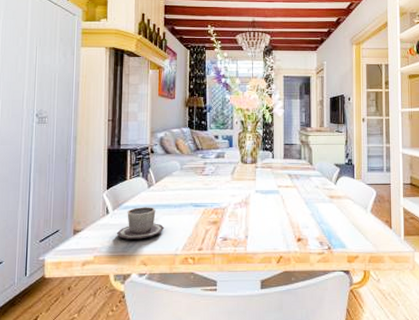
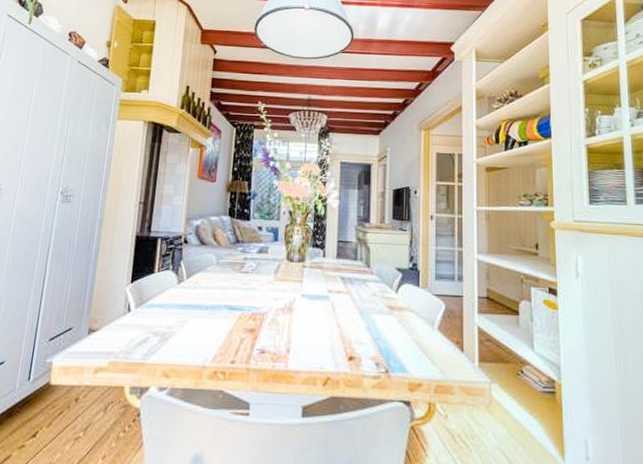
cup: present [116,207,165,240] -> none [137,306,193,345]

